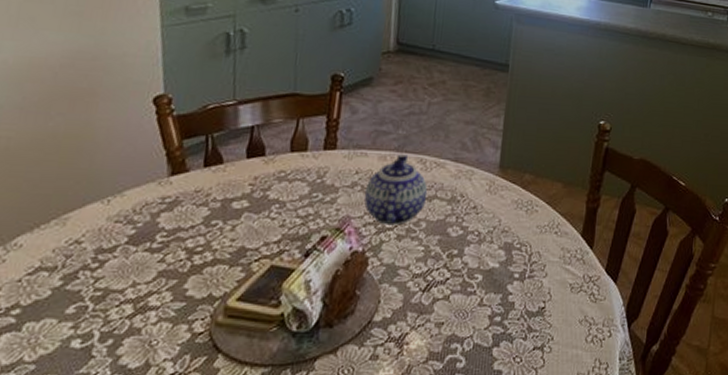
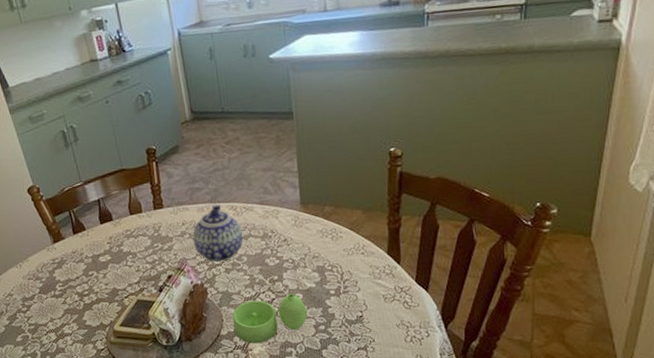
sugar bowl: none [391,273,484,336] -> present [232,293,307,344]

